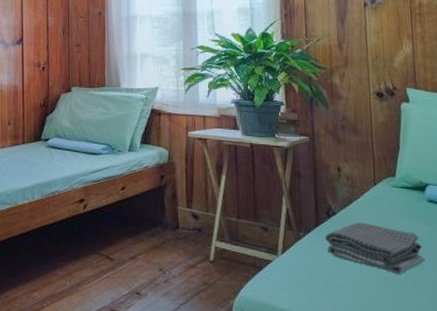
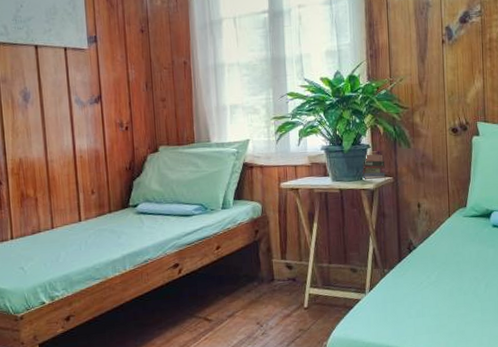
towel: present [325,222,425,274] -> none [407,253,489,295]

